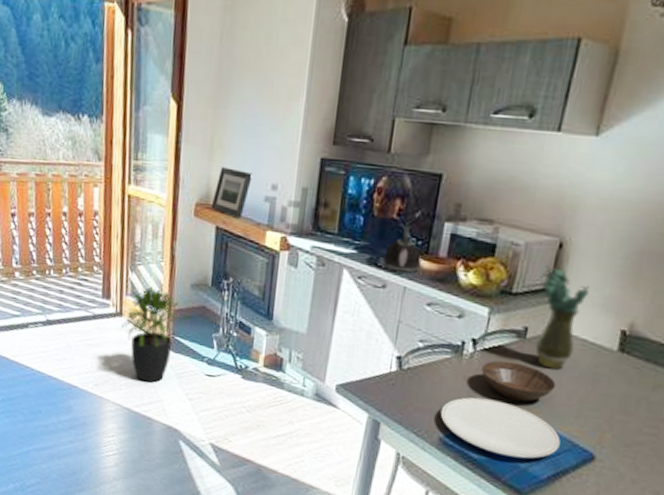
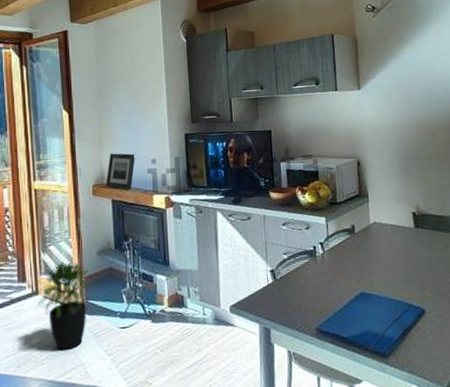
kettle: present [382,225,421,275] -> none [244,170,271,206]
plate: present [440,397,561,460] -> none [312,285,400,330]
bowl: present [481,360,556,402] -> none [332,252,384,282]
vase: present [535,265,590,370] -> none [353,177,388,252]

